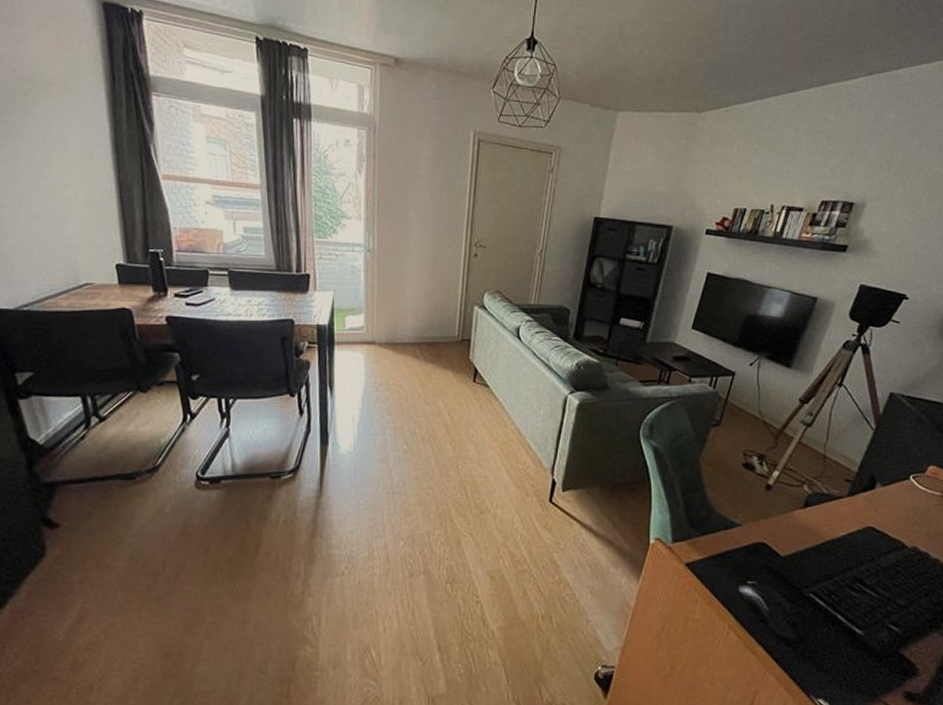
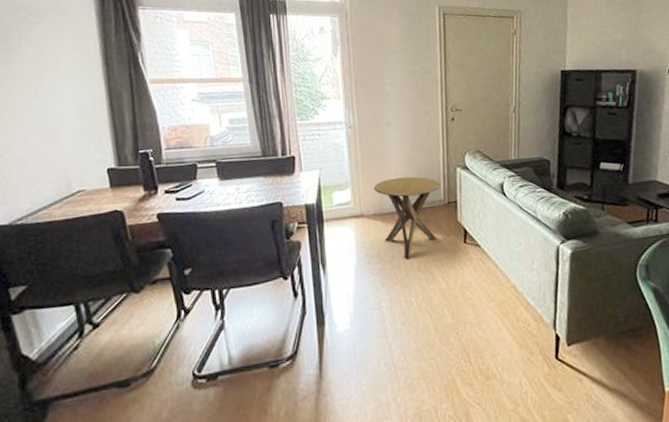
side table: none [387,309,456,390] -> present [373,176,441,259]

